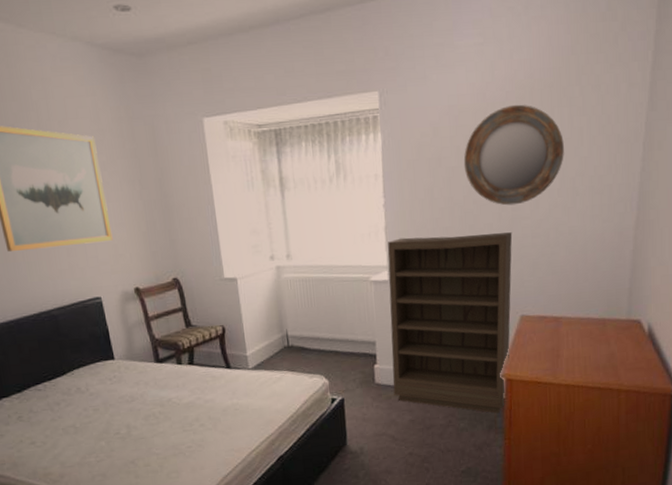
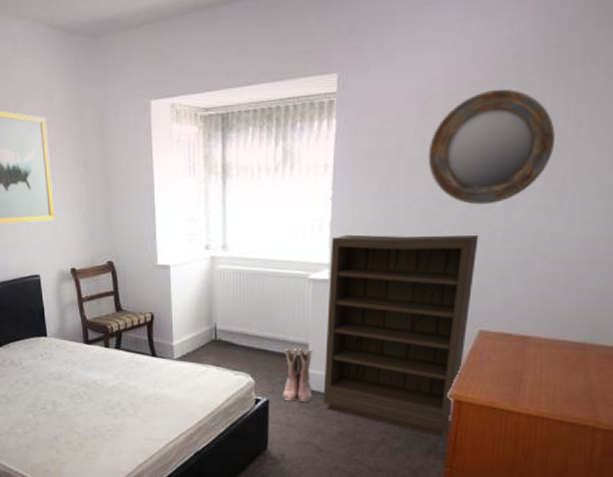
boots: none [354,346,384,397] -> present [282,348,313,403]

